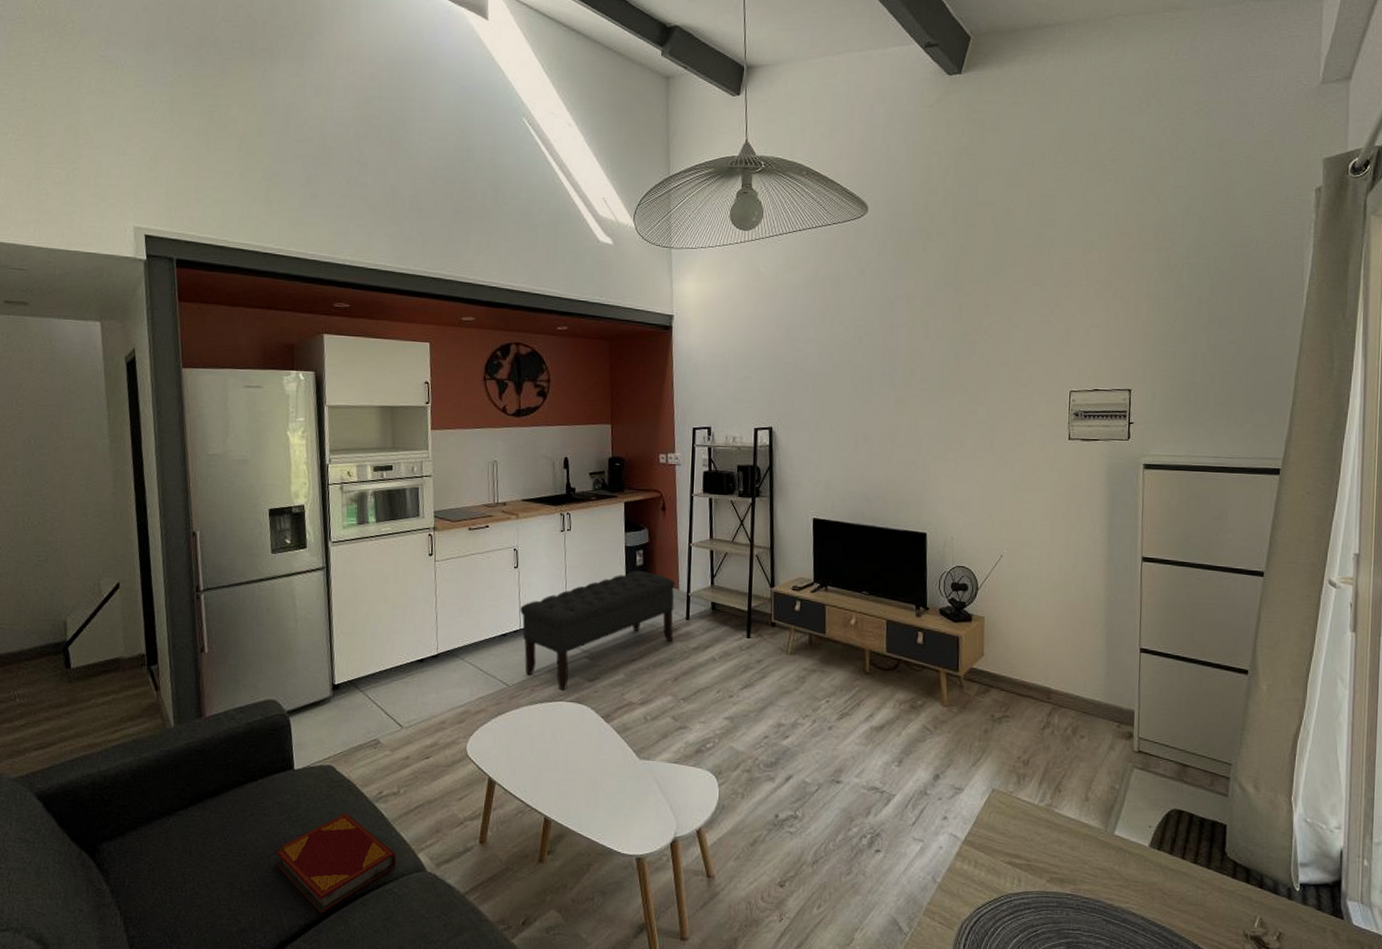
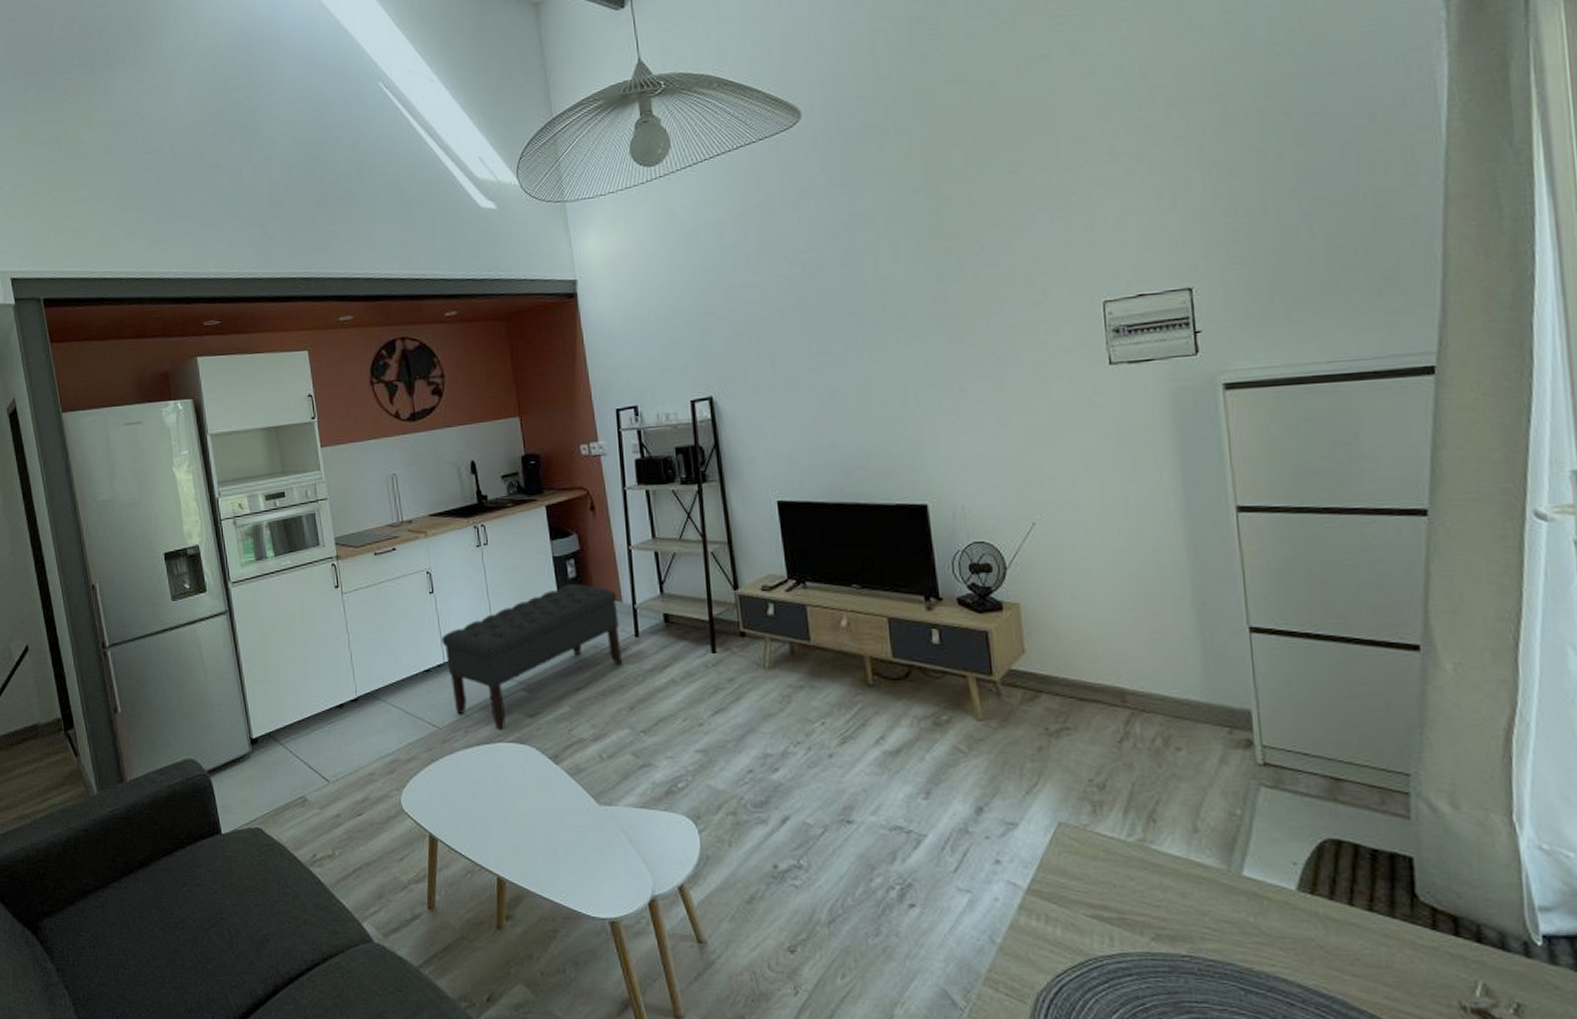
hardback book: present [273,812,397,914] -> none [211,879,341,991]

